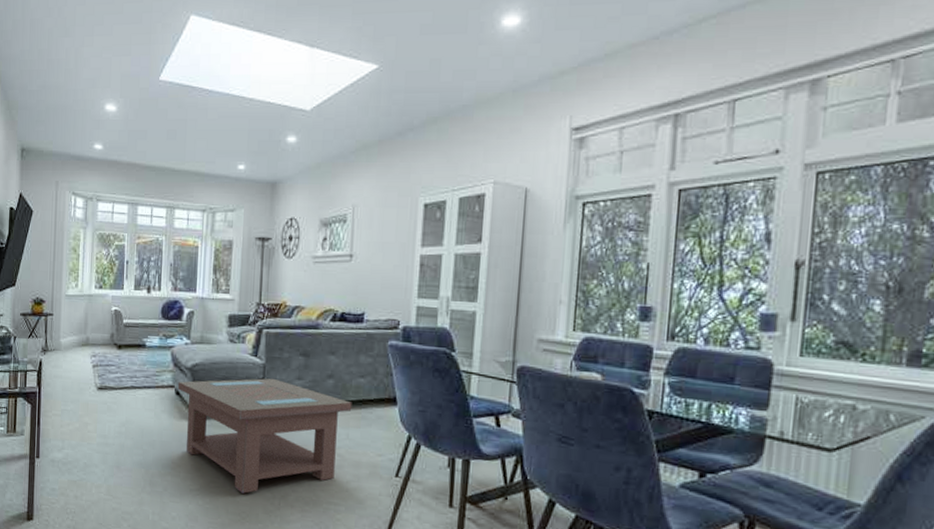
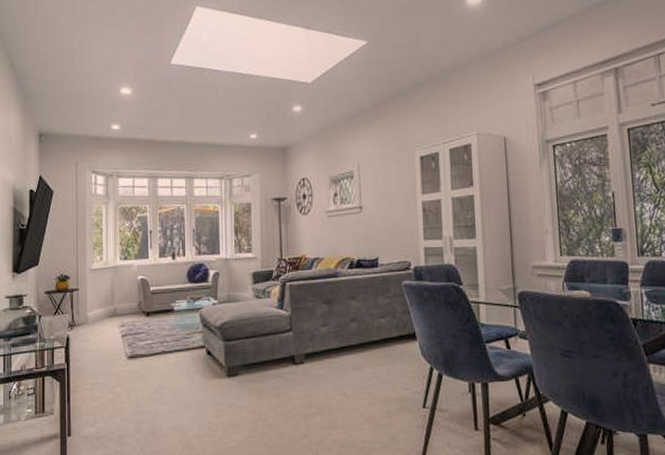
coffee table: present [177,378,352,494] -> none [208,327,376,444]

